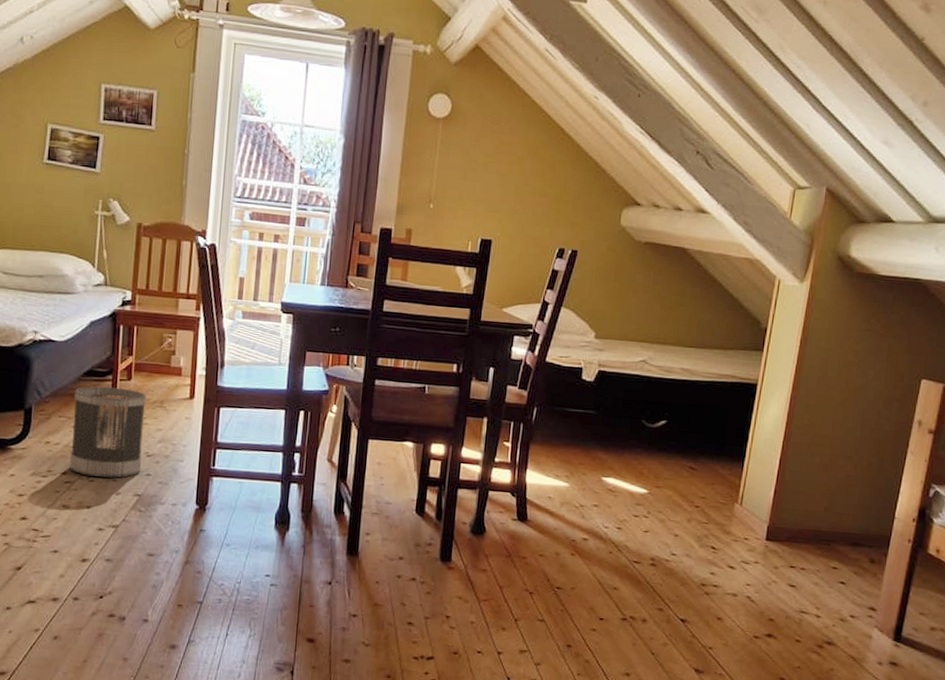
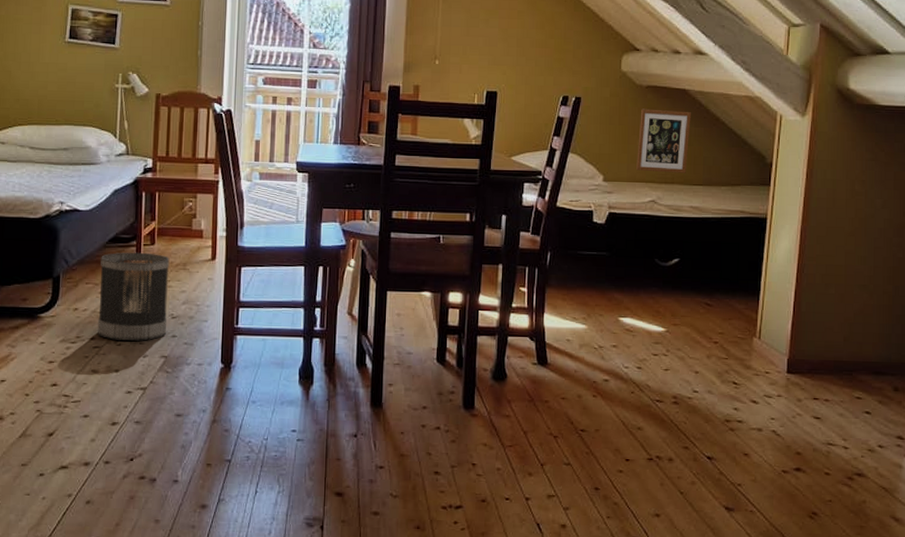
picture frame: none [629,265,689,334] -> present [636,108,691,173]

